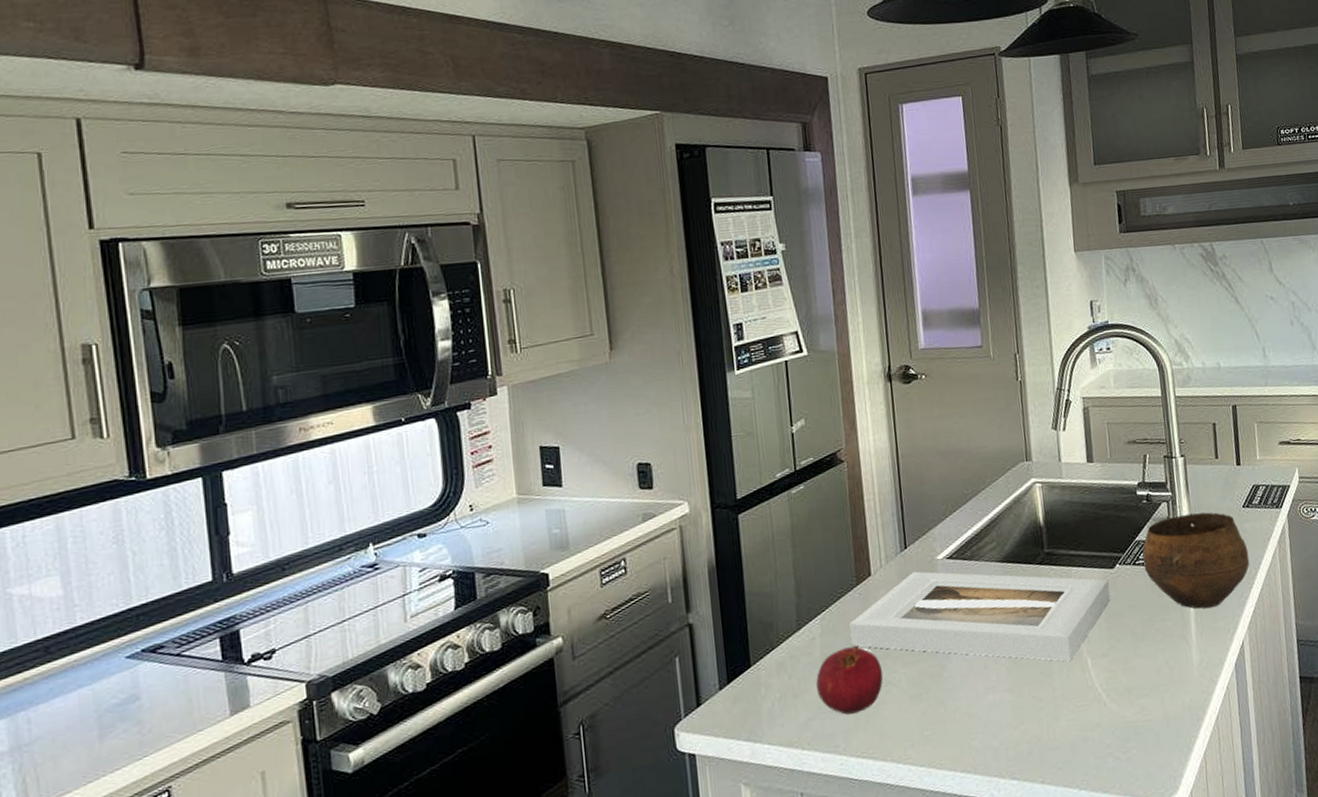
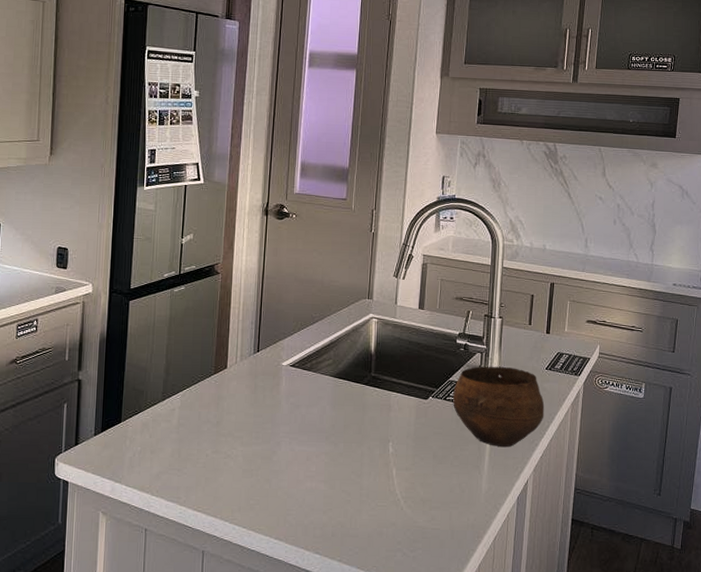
fruit: present [816,646,884,715] -> none [170,422,225,475]
picture frame: present [849,571,1111,662] -> none [203,371,422,468]

